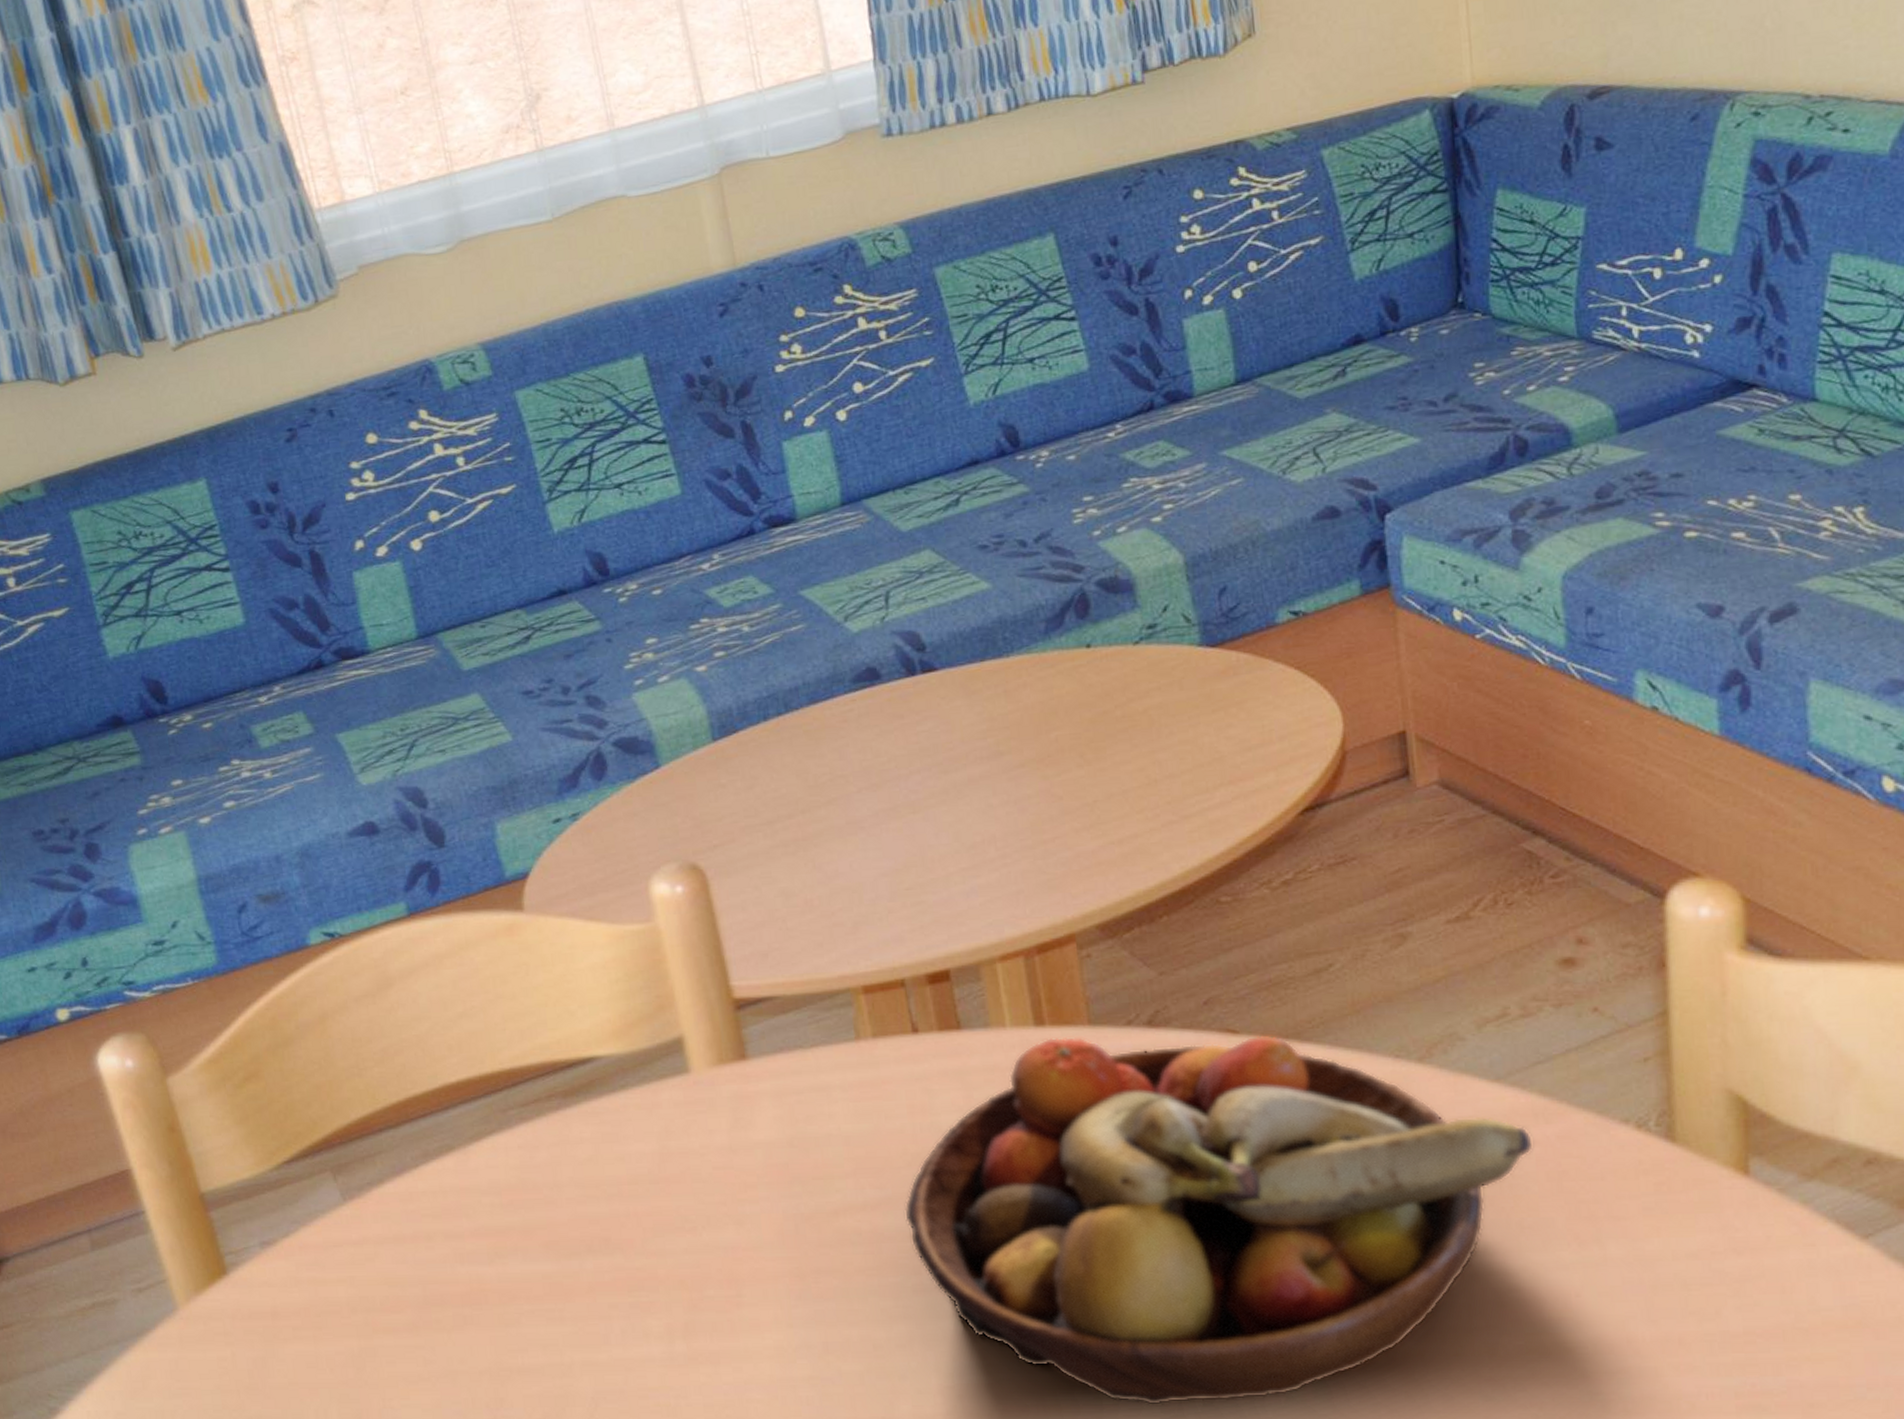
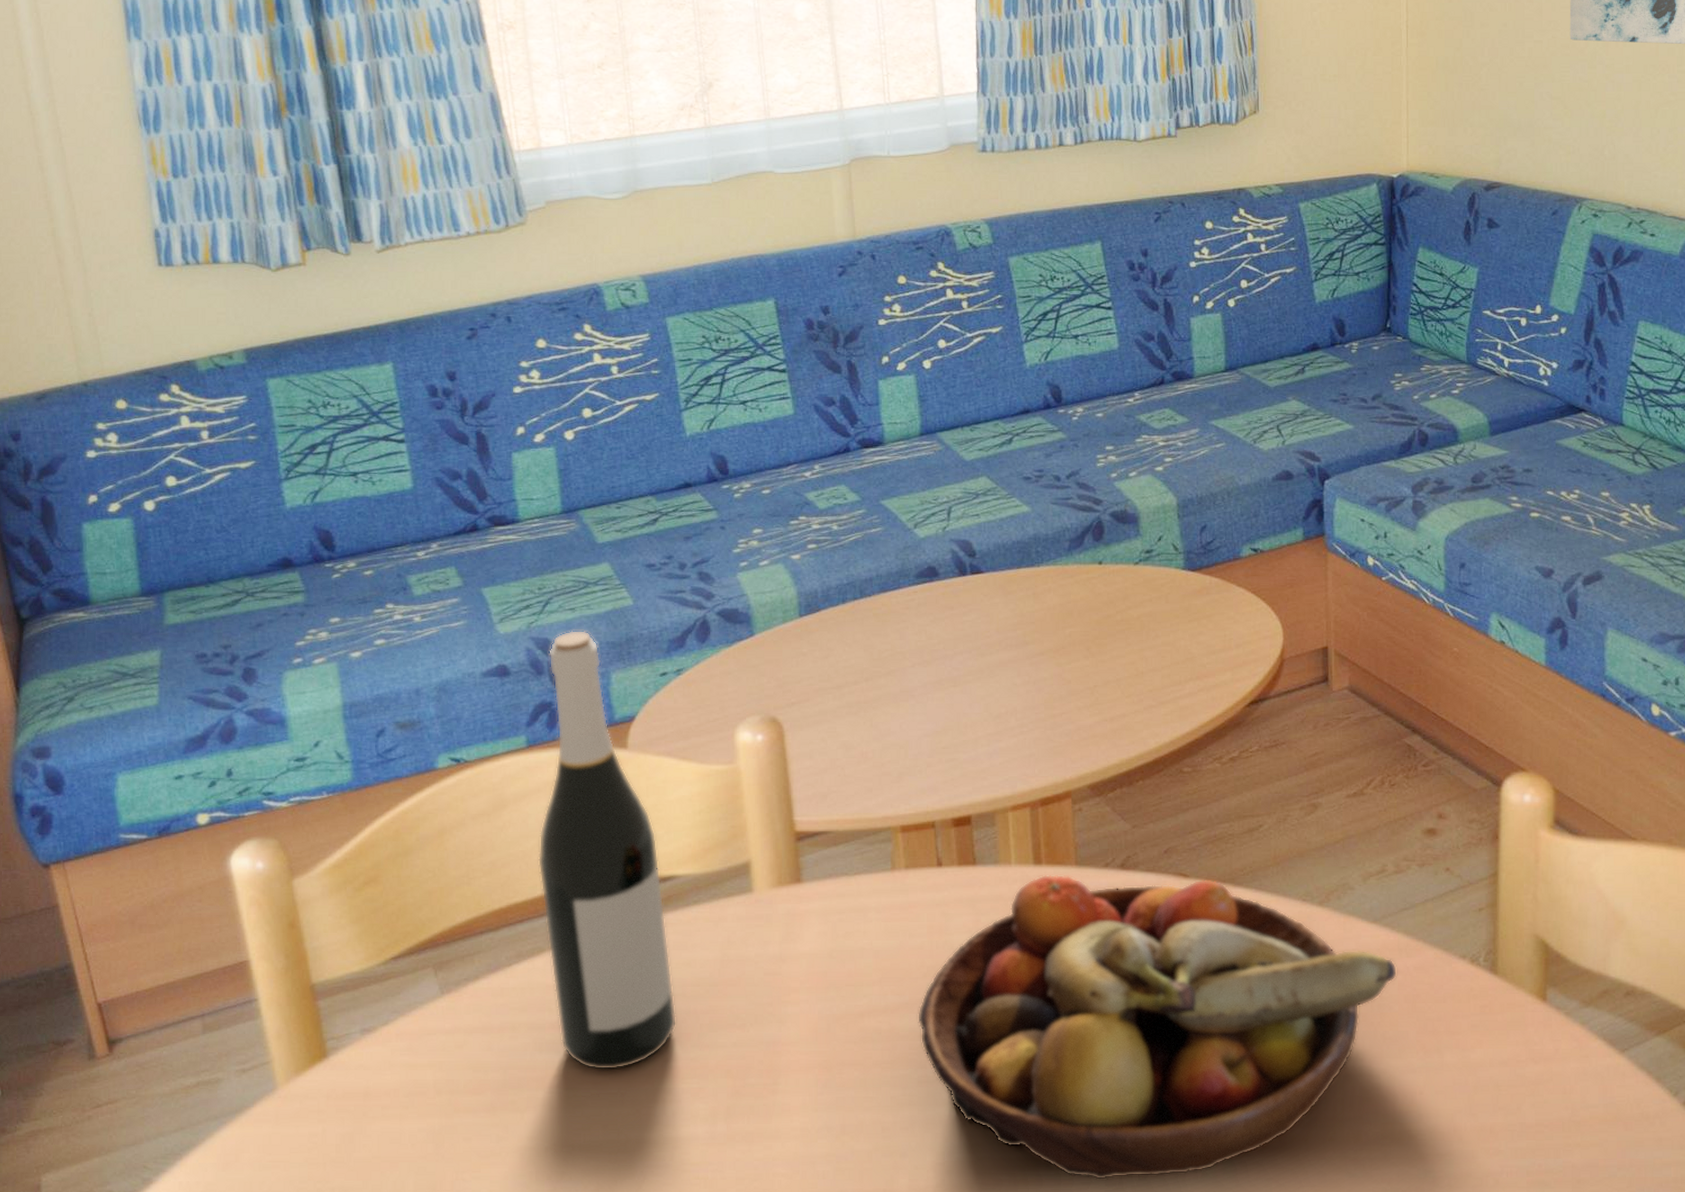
wine bottle: none [420,774,616,1284] -> present [537,630,677,1071]

